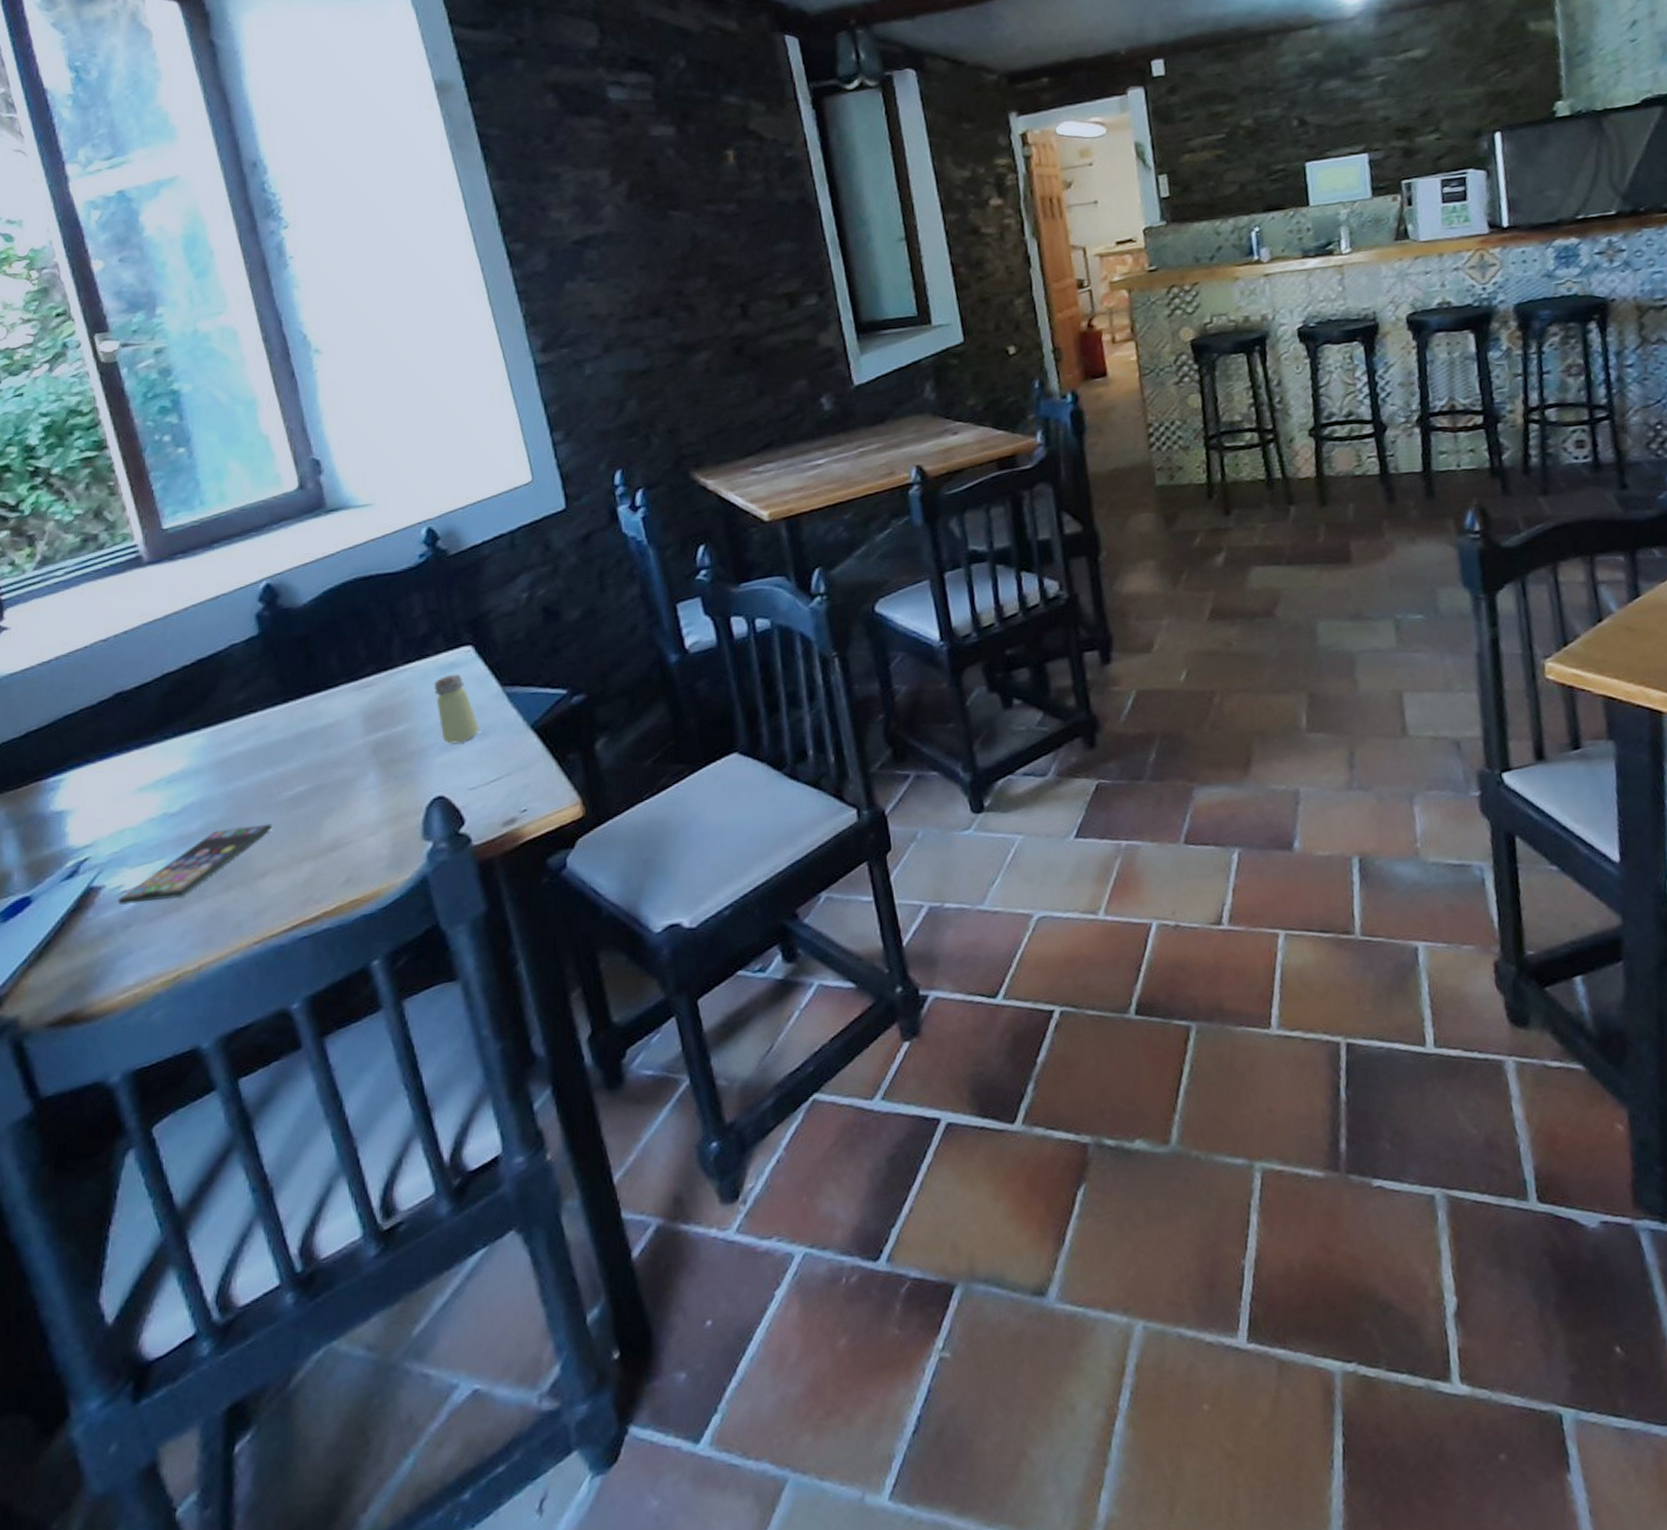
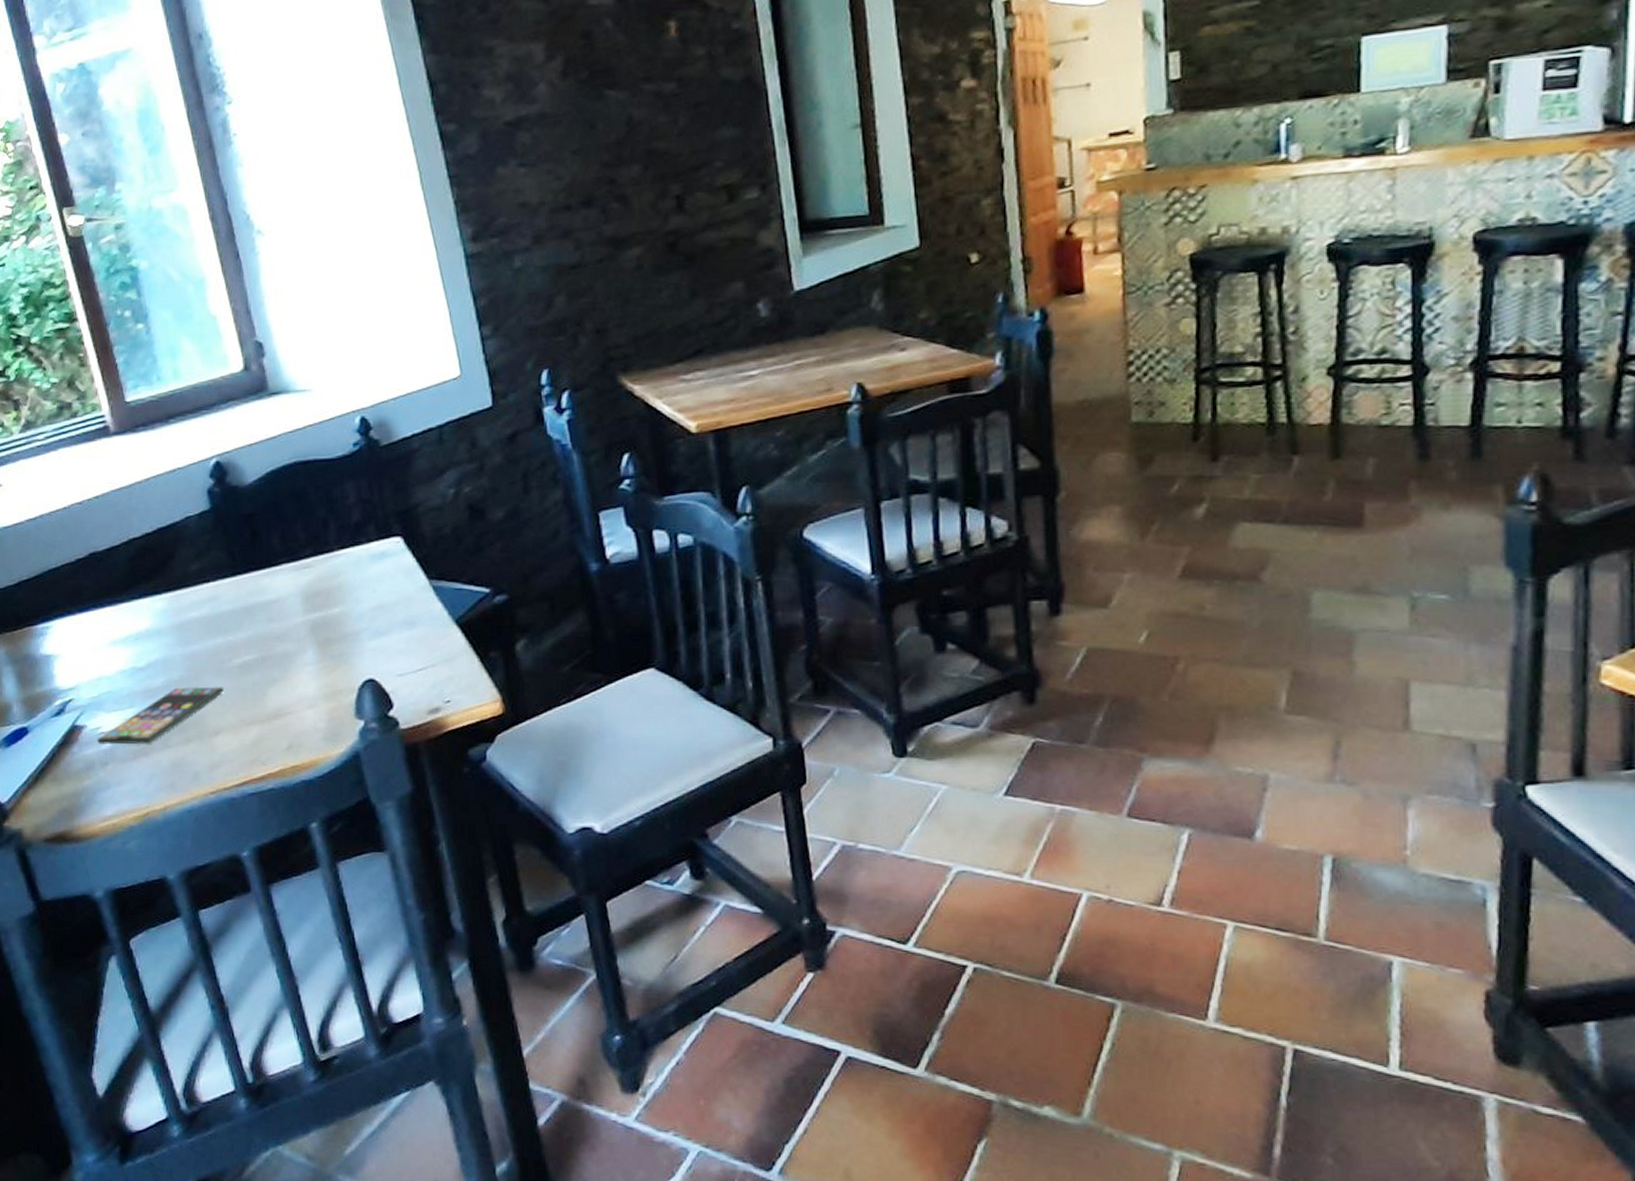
saltshaker: present [434,673,480,744] -> none [366,563,408,631]

